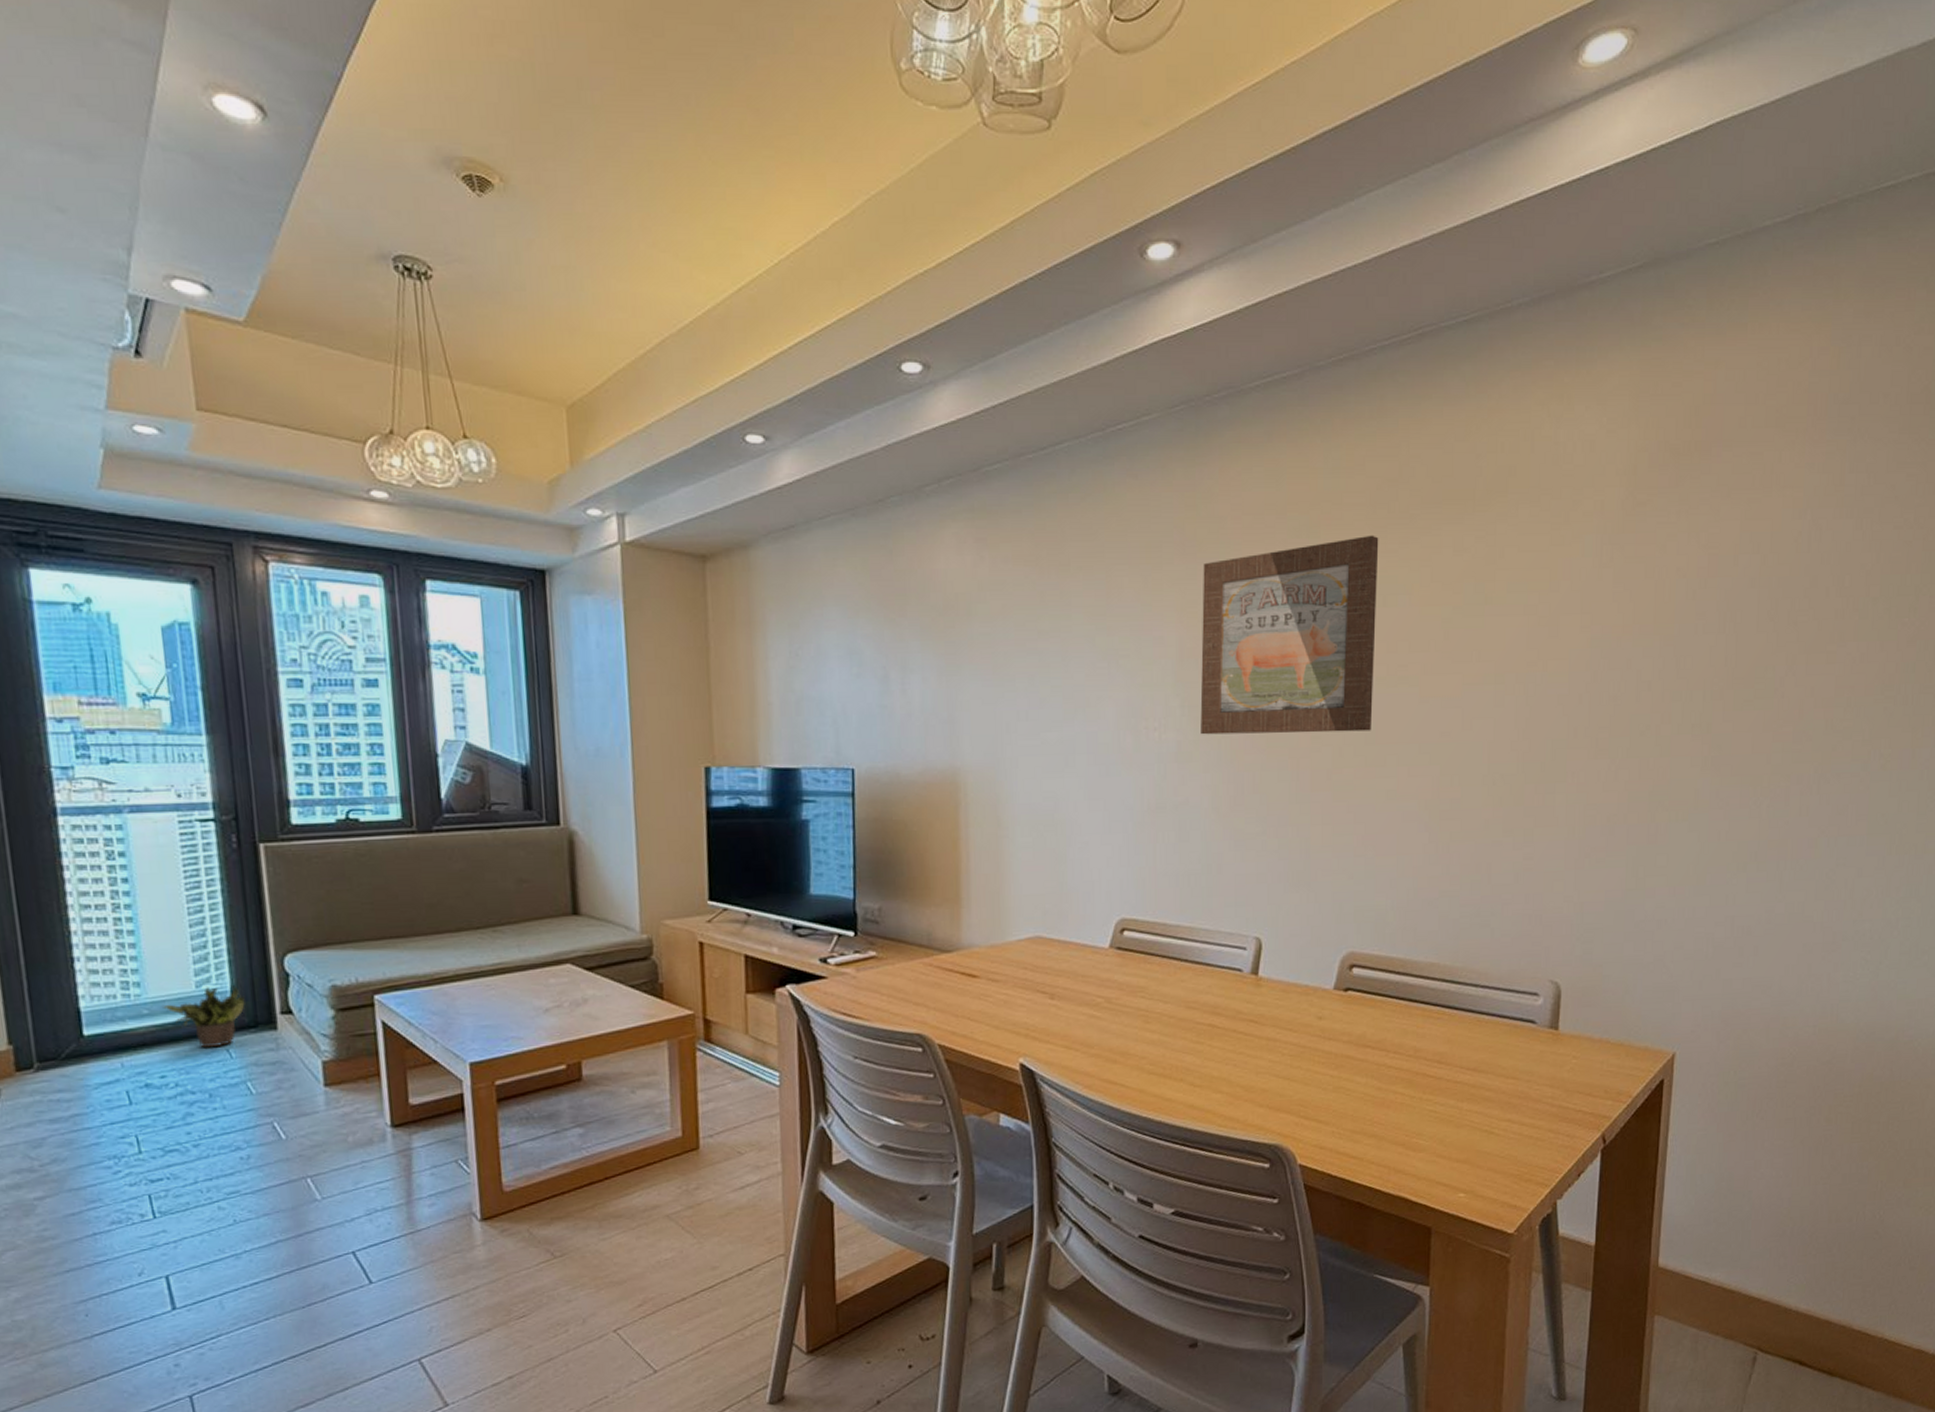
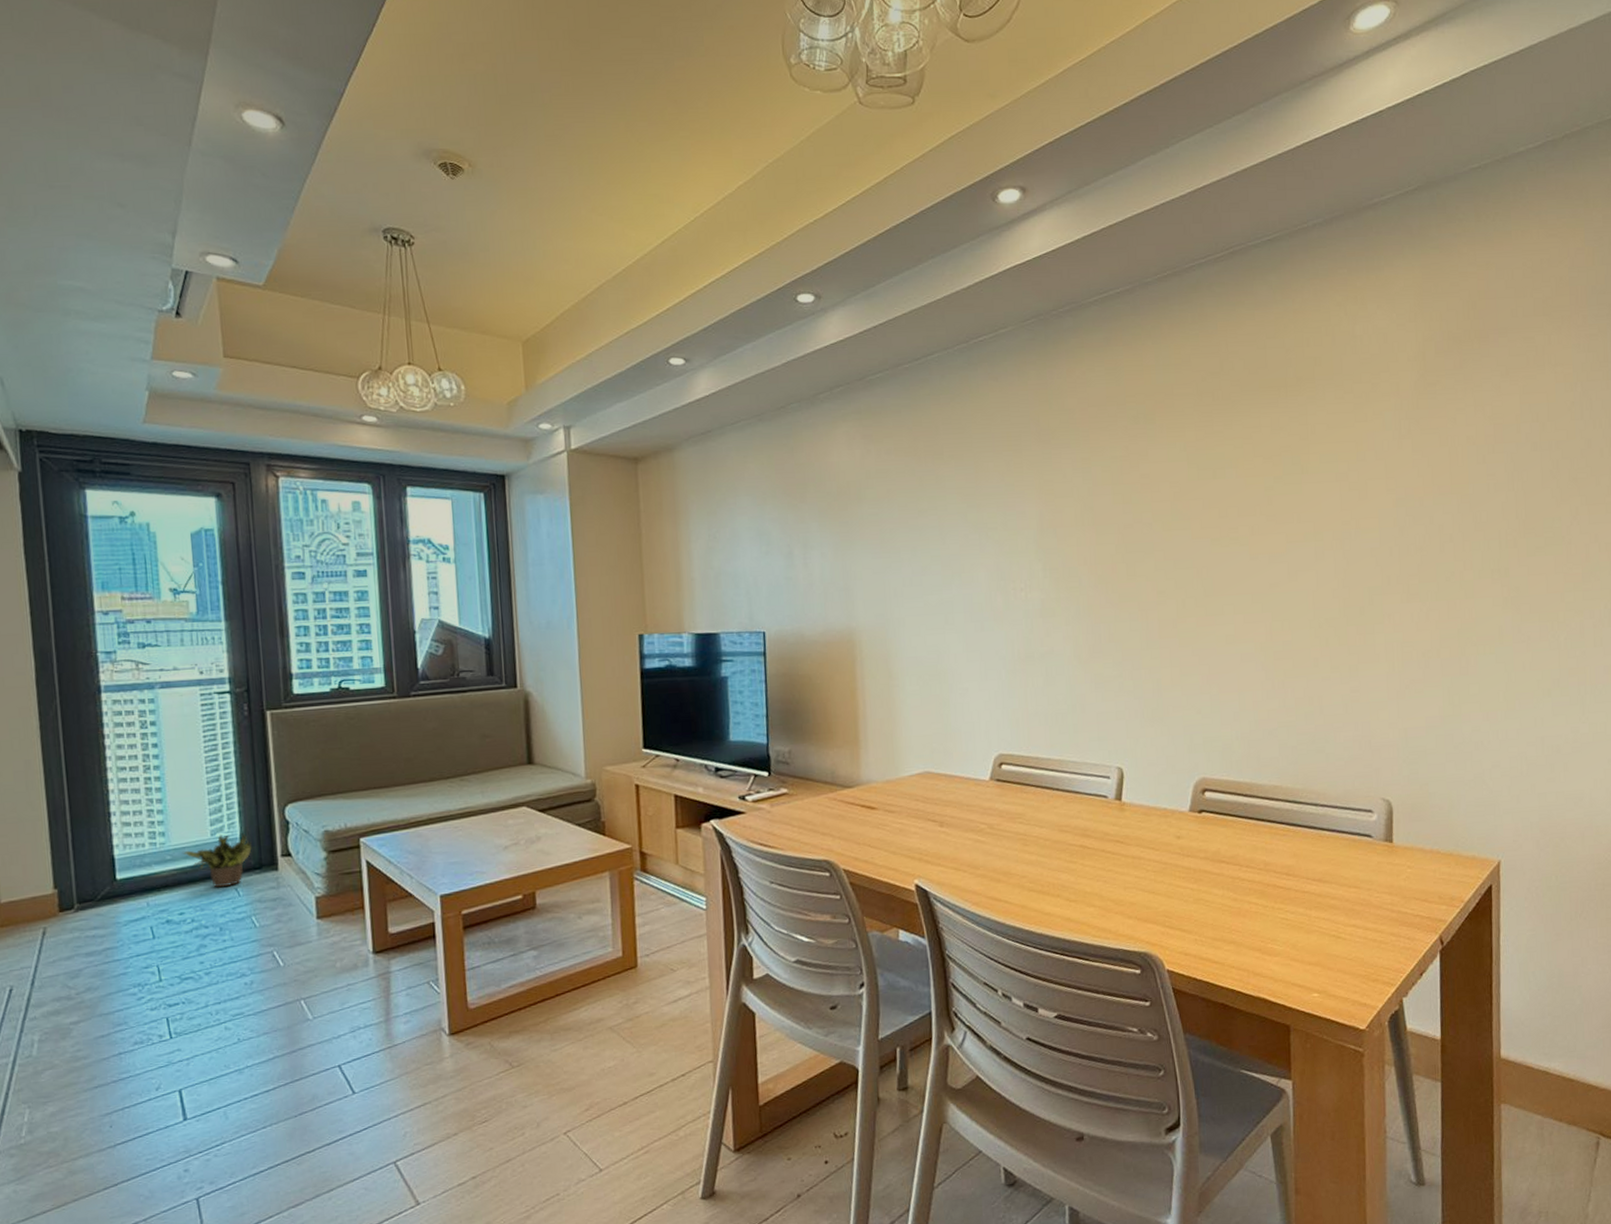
wall art: present [1200,535,1379,735] -> none [1056,419,1210,593]

